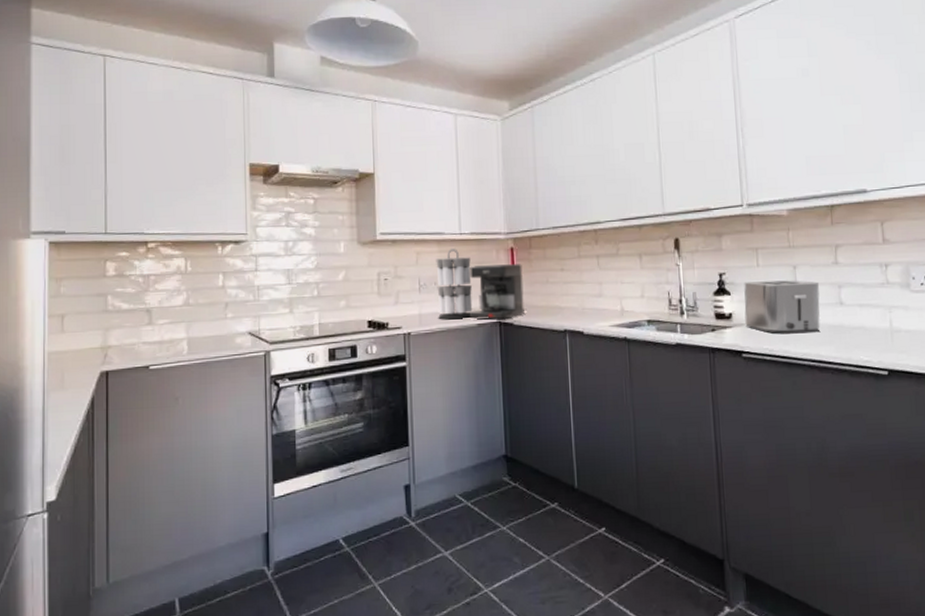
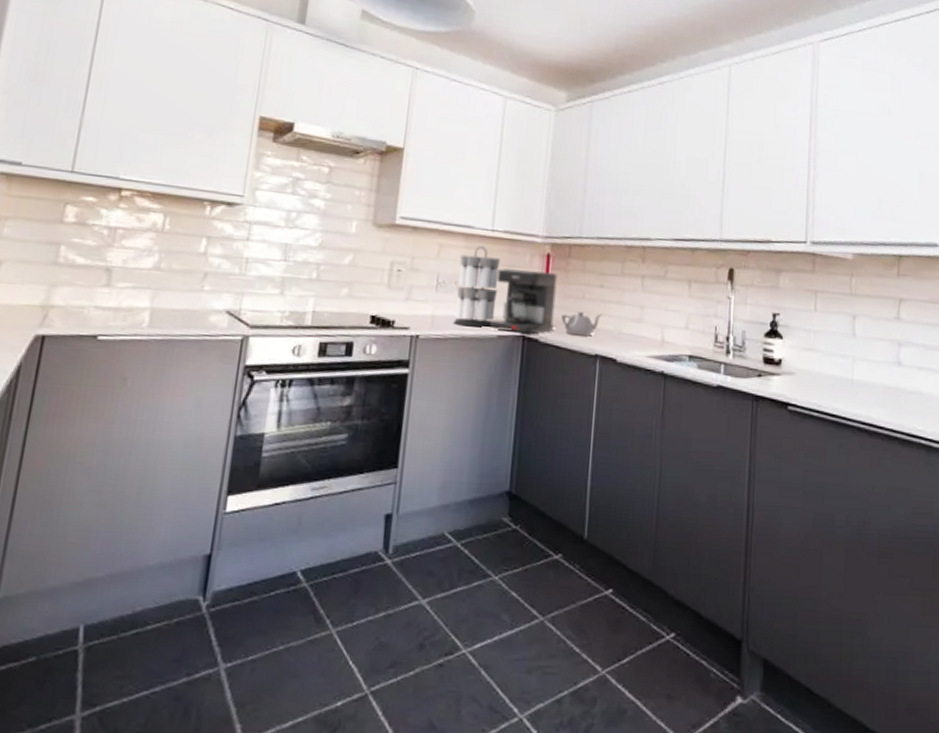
teapot: none [530,294,566,316] -> present [561,312,602,336]
toaster: present [744,280,820,334] -> none [795,326,877,391]

